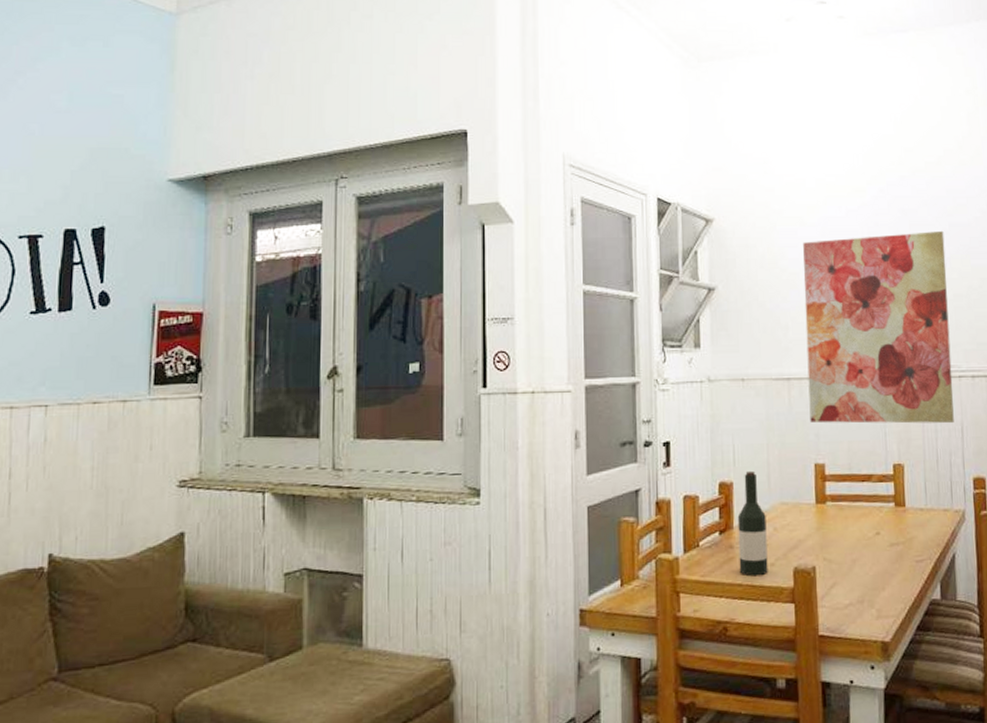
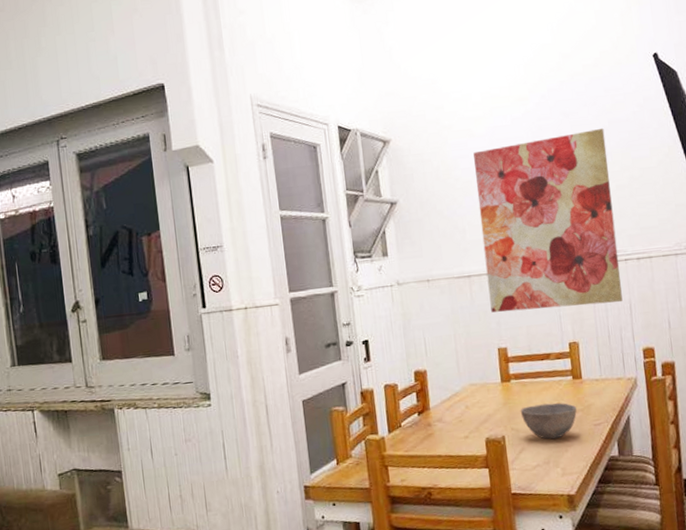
wine bottle: present [737,470,768,576] -> none [433,359,463,448]
bowl: none [834,532,898,575] -> present [520,403,577,440]

